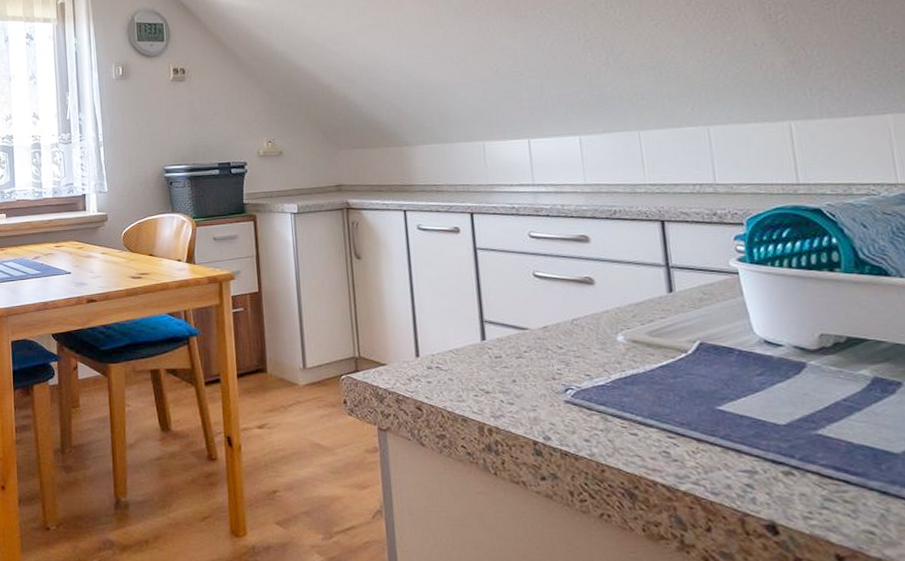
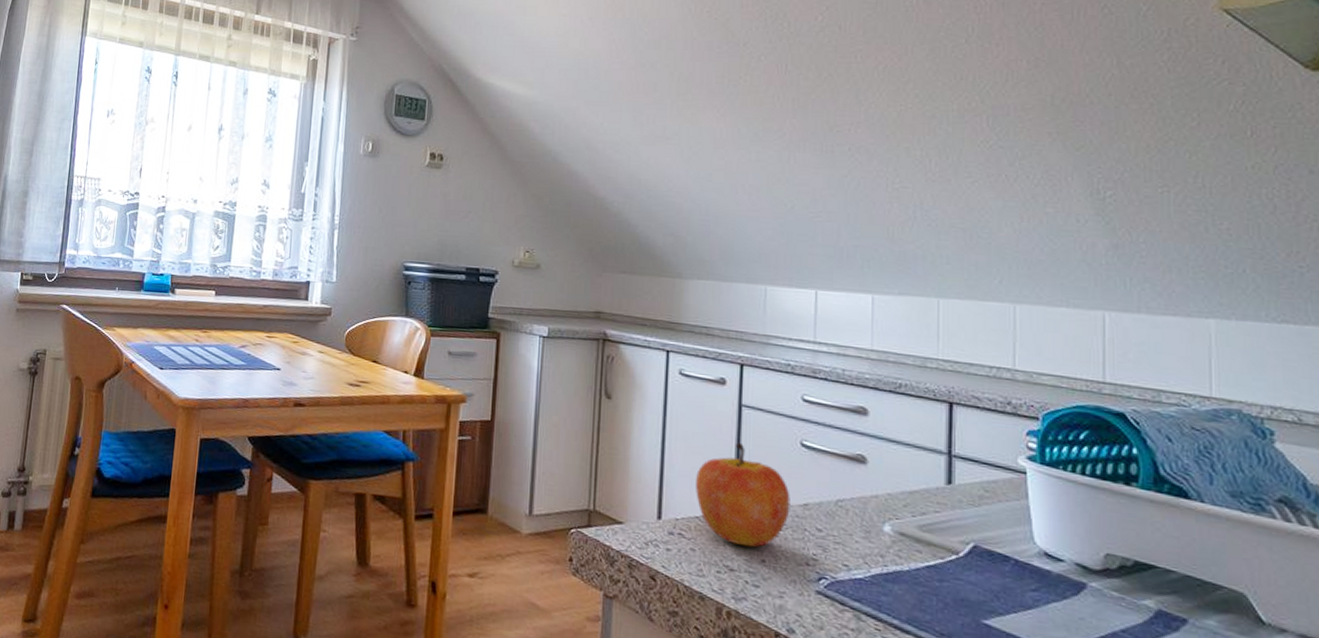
apple: none [445,281,532,371] -> present [696,442,791,548]

